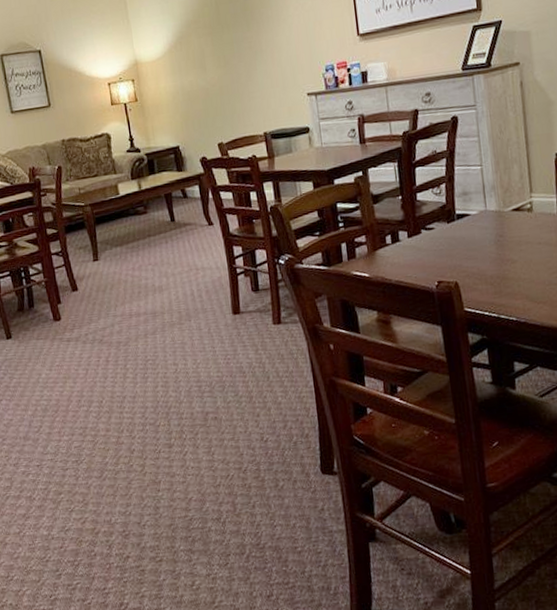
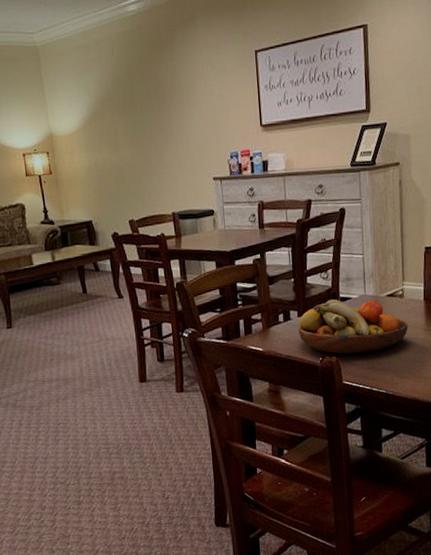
fruit bowl: none [409,216,540,278] -> present [299,299,408,354]

